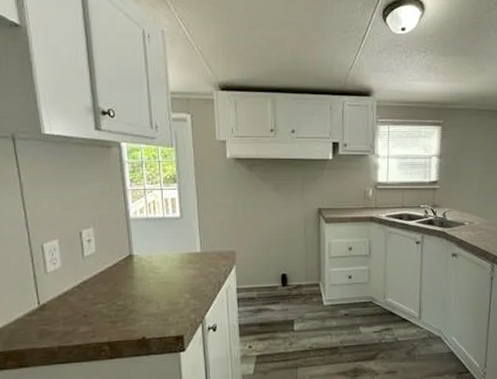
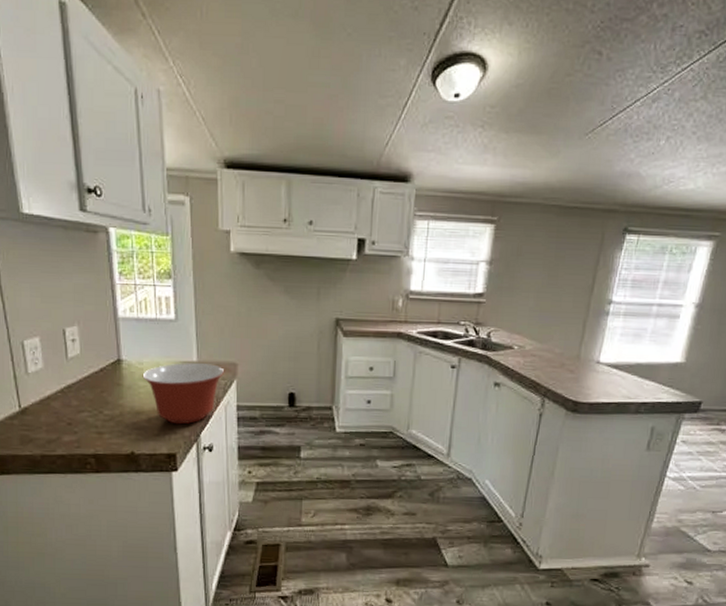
mixing bowl: none [152,253,225,309] -> present [142,363,225,425]

